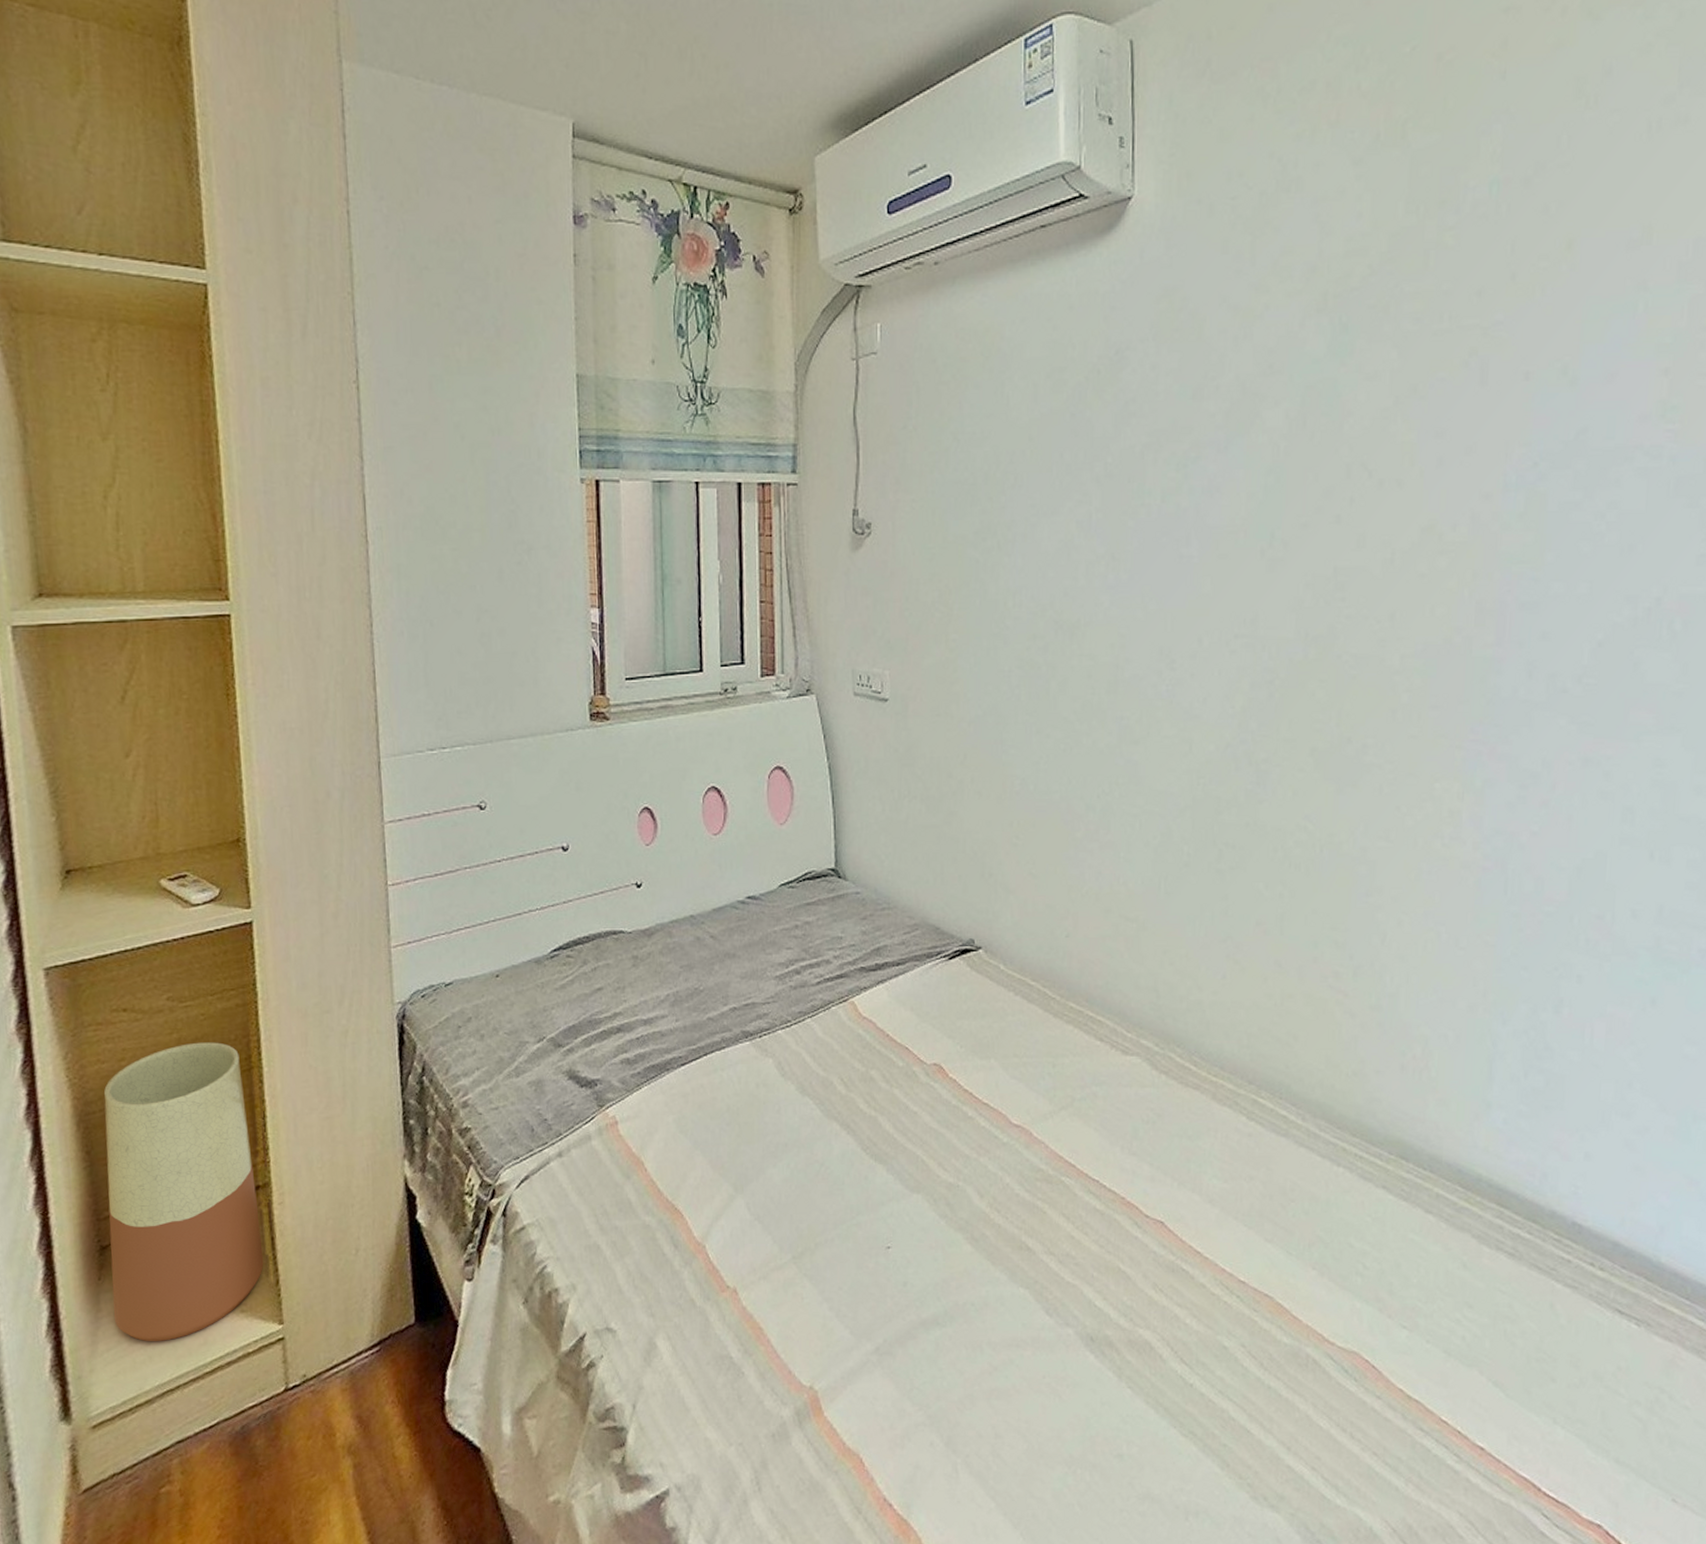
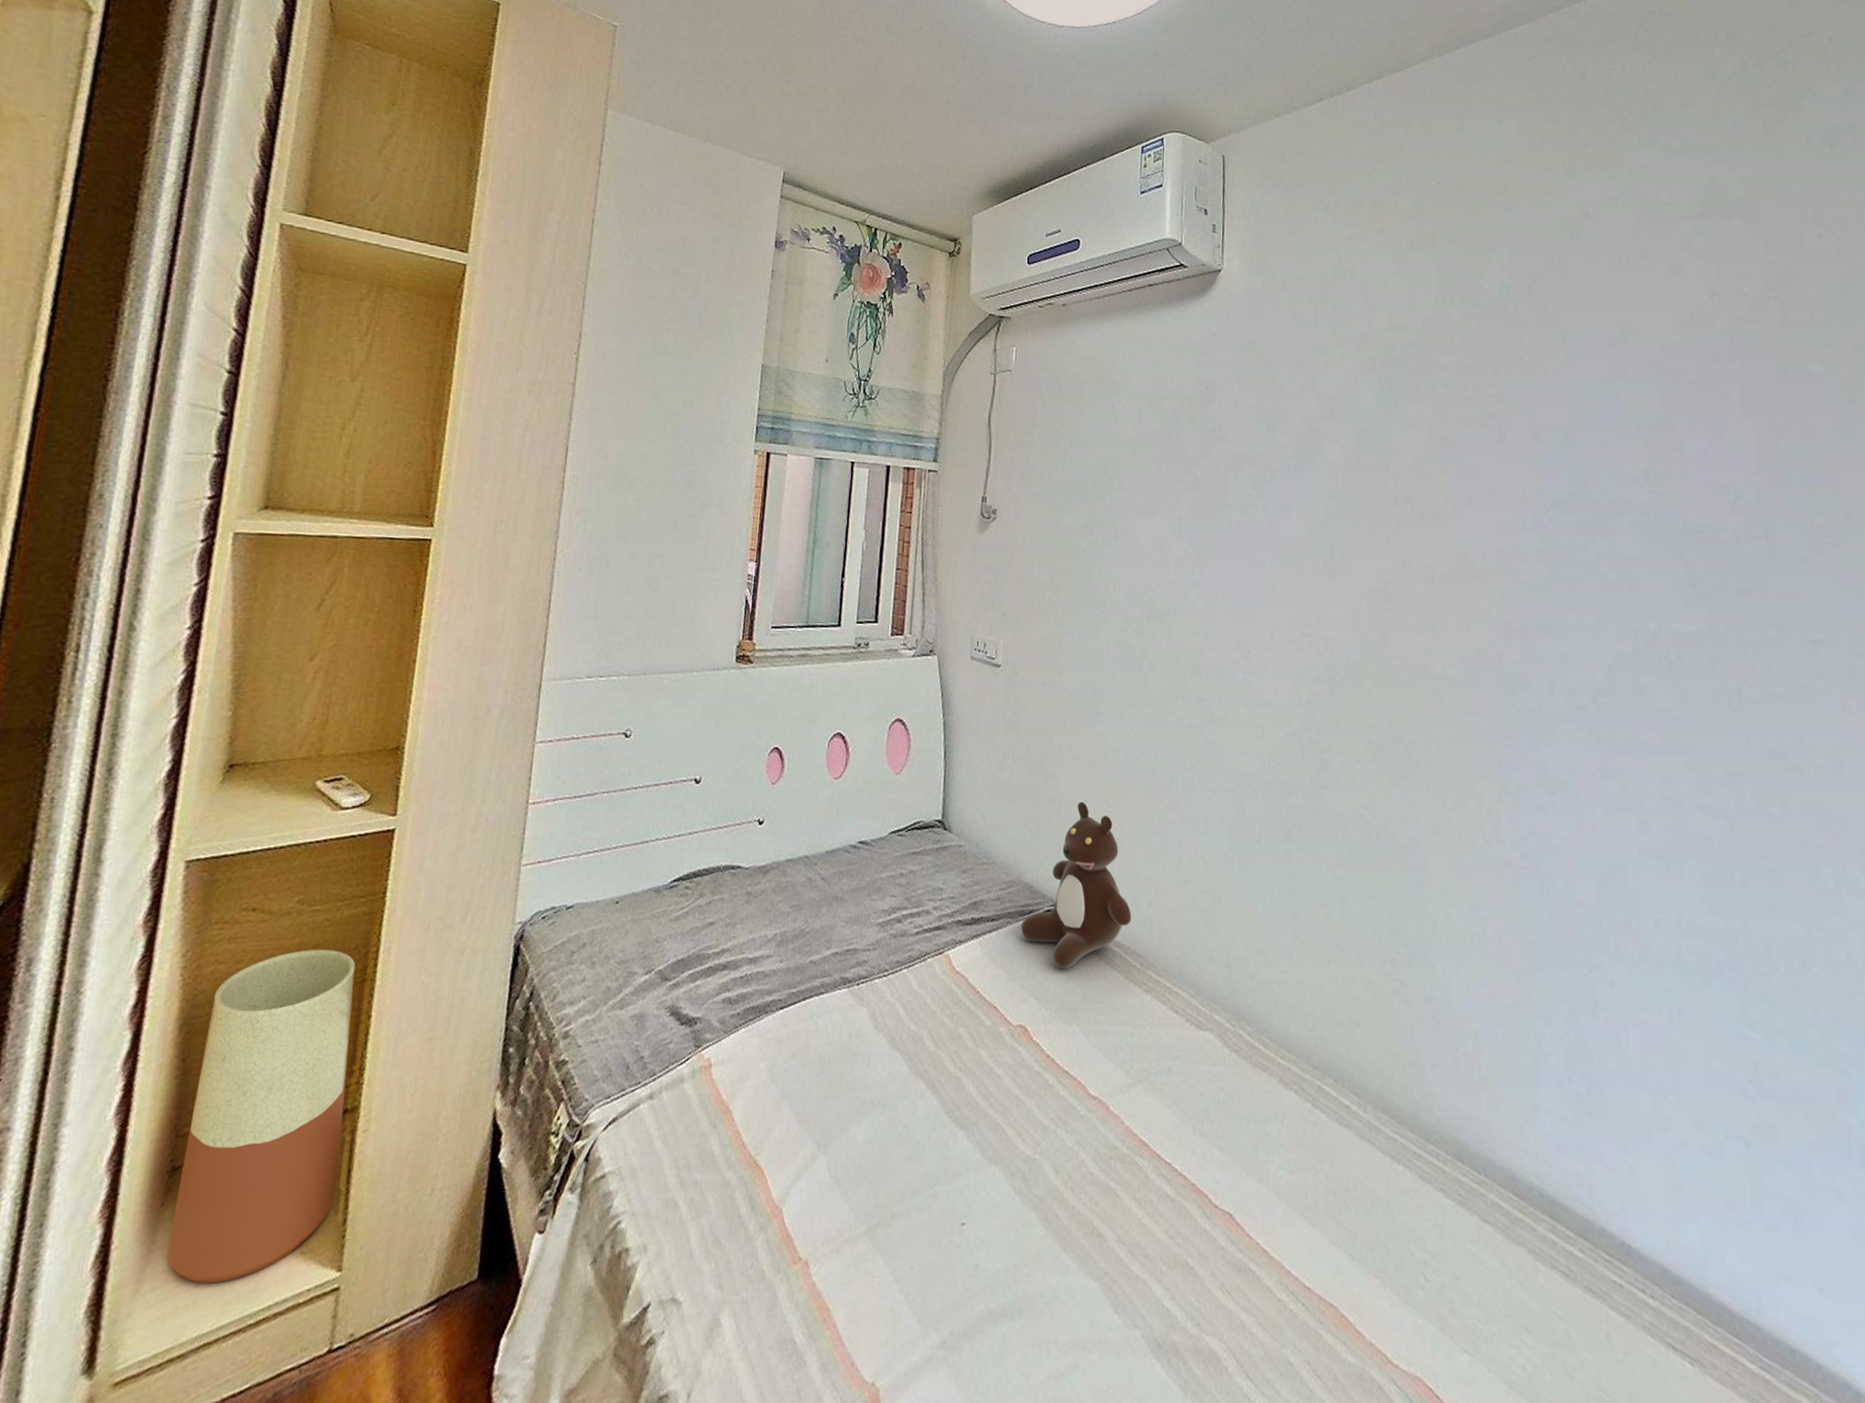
stuffed animal: none [930,837,1049,1006] -> present [1021,801,1132,969]

